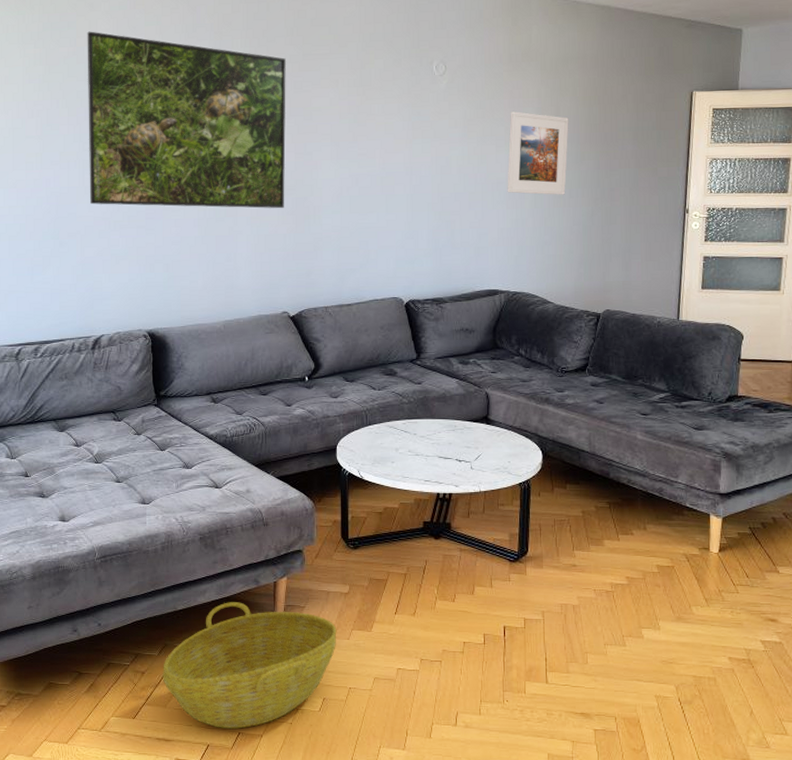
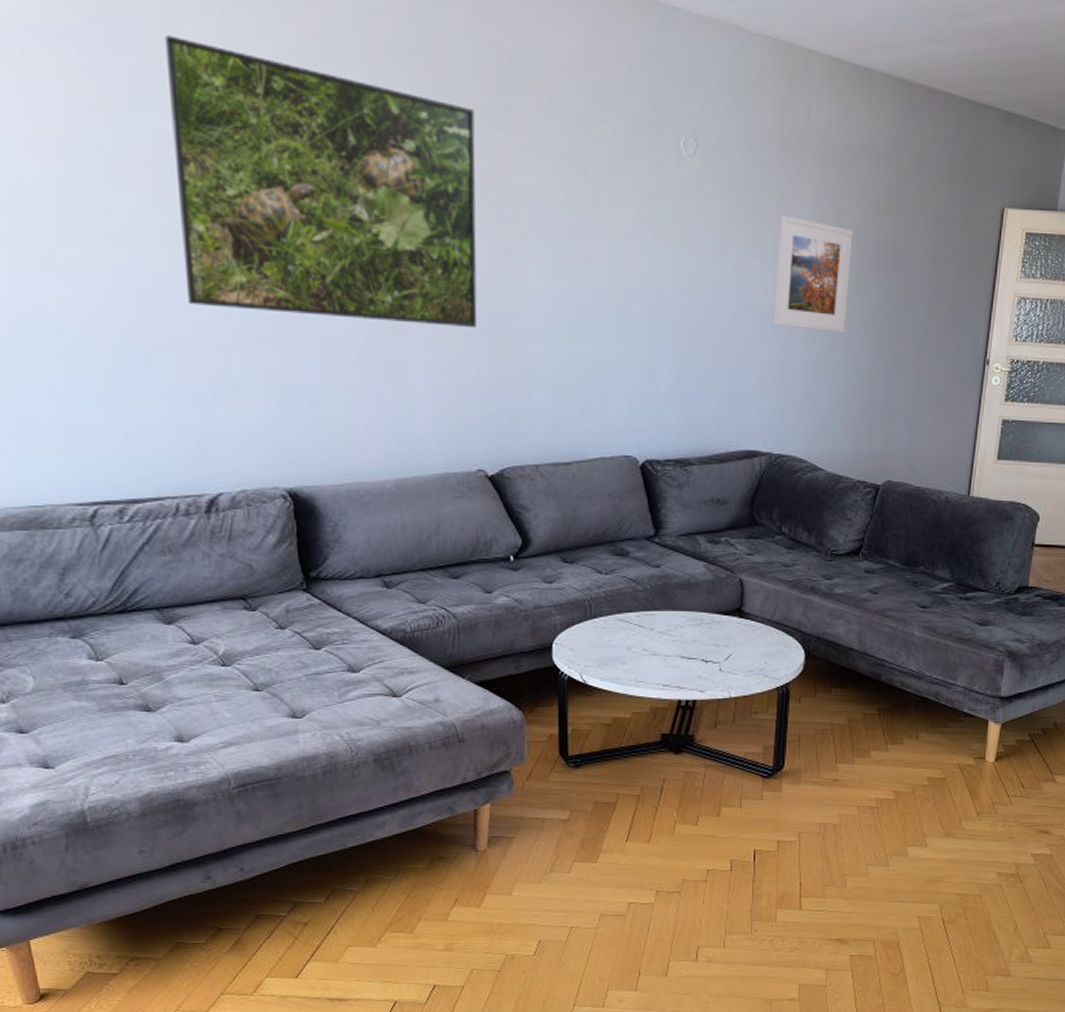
basket: present [163,602,337,729] -> none [331,835,555,982]

